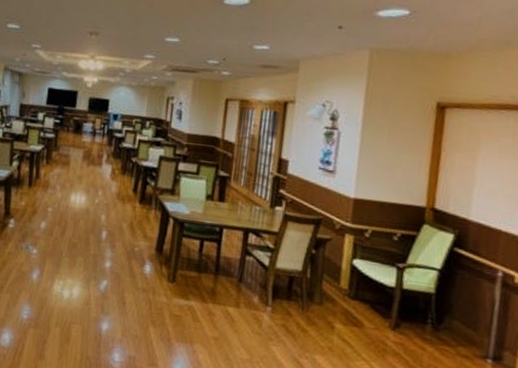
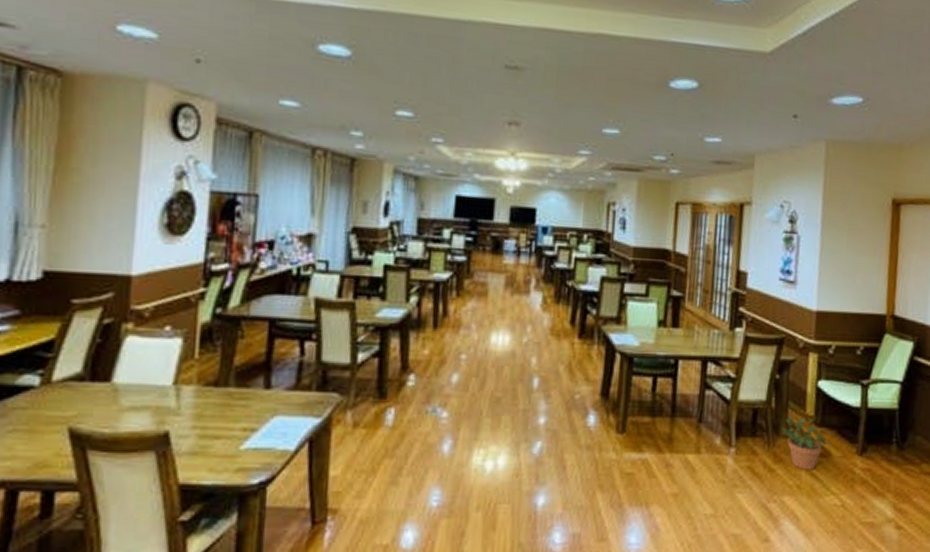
potted plant: none [316,287,364,336] -> present [781,417,831,470]

